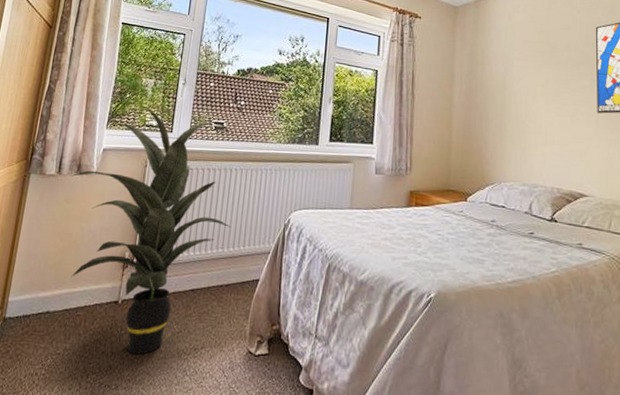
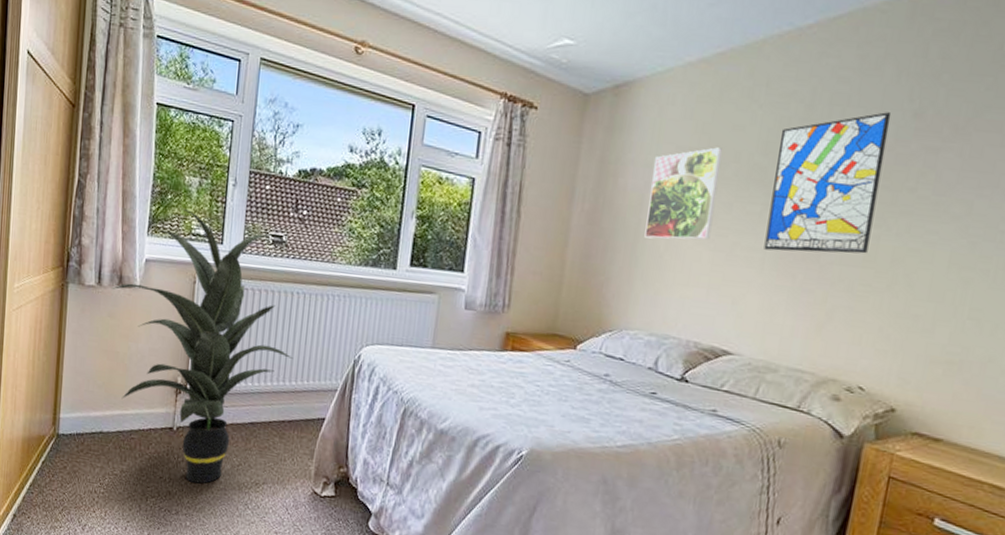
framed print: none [509,41,557,110] -> present [644,147,722,240]

